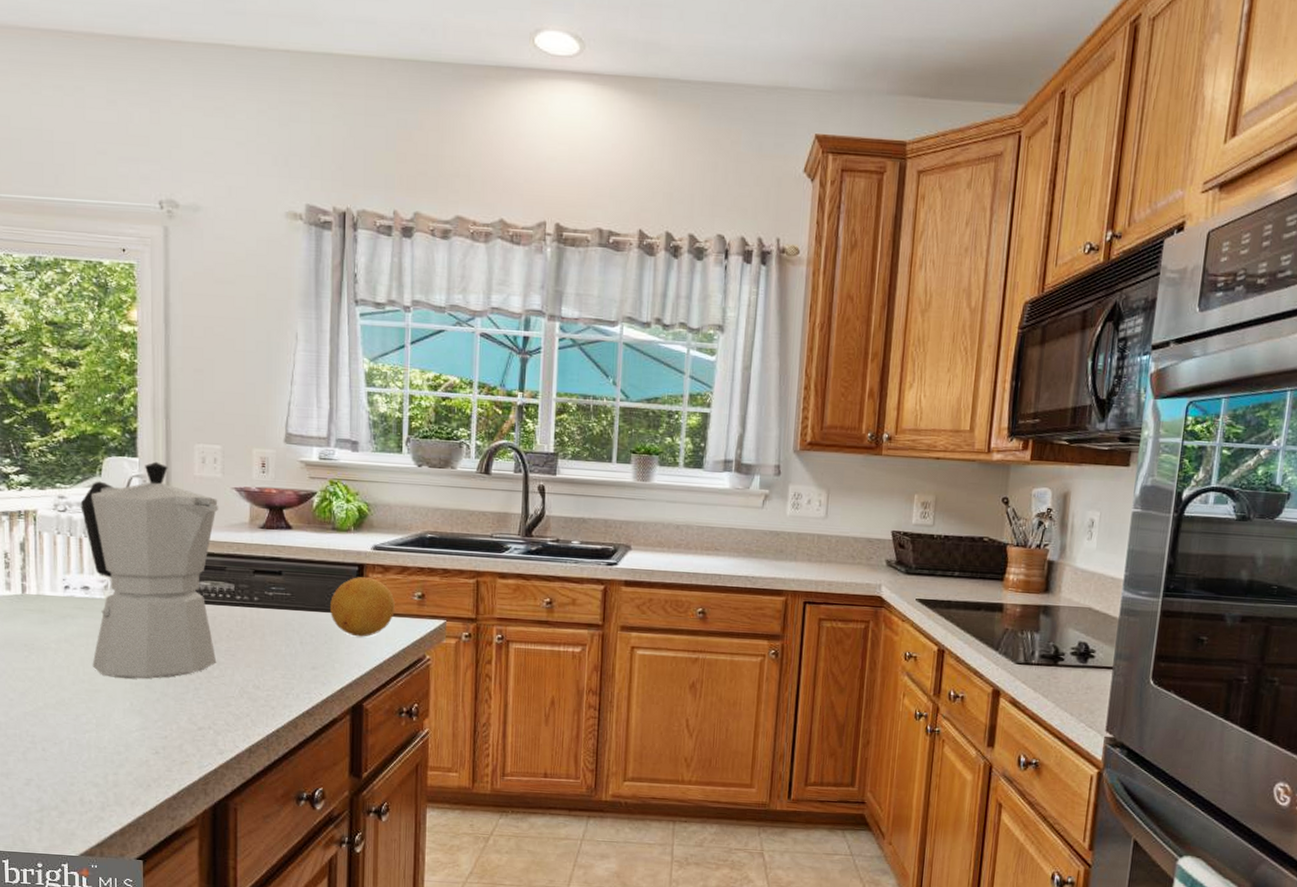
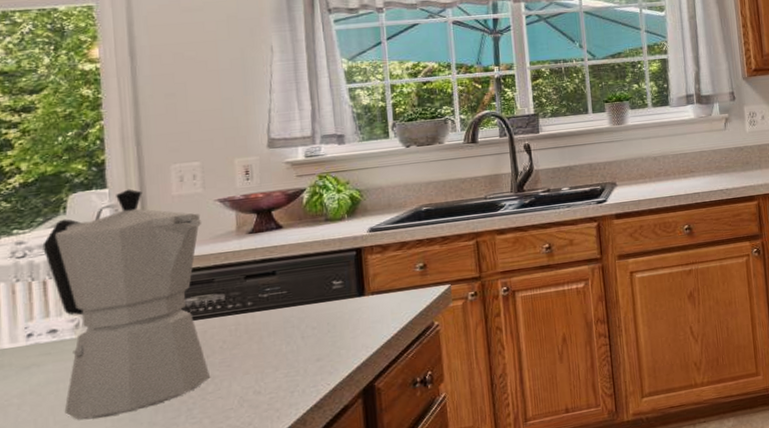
fruit: present [330,576,395,637] -> none [330,259,398,320]

